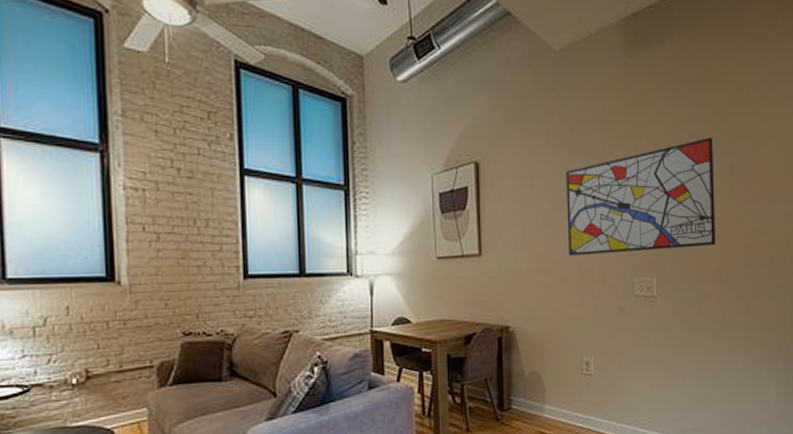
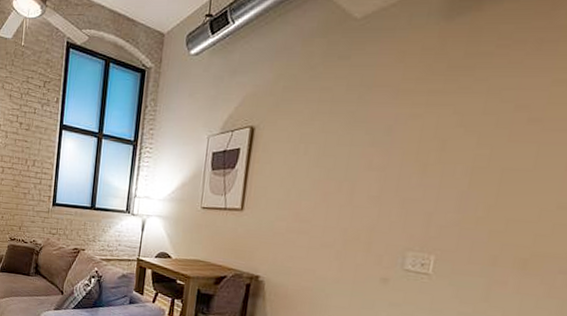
wall art: present [566,136,716,256] -> none [334,108,551,231]

